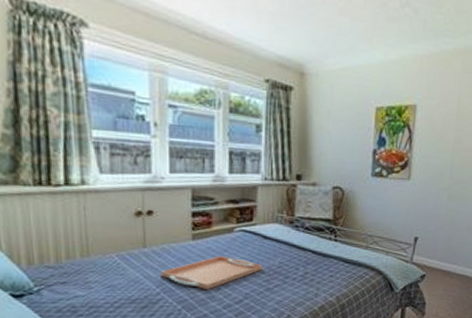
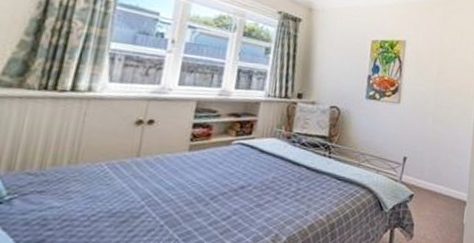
serving tray: present [160,255,263,291] -> none [149,167,256,205]

